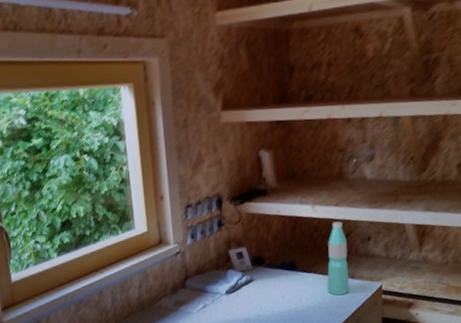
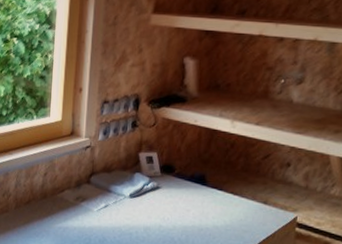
water bottle: present [327,221,349,296] -> none [236,141,264,220]

